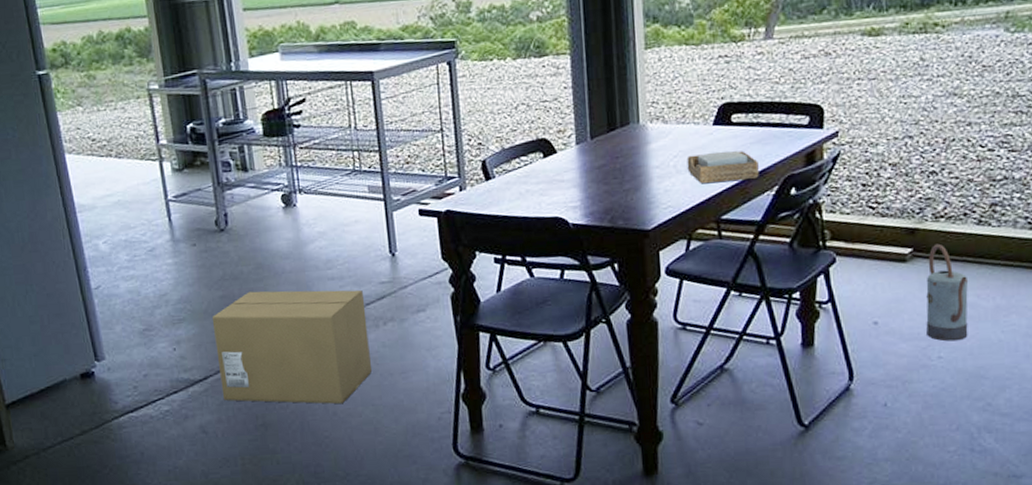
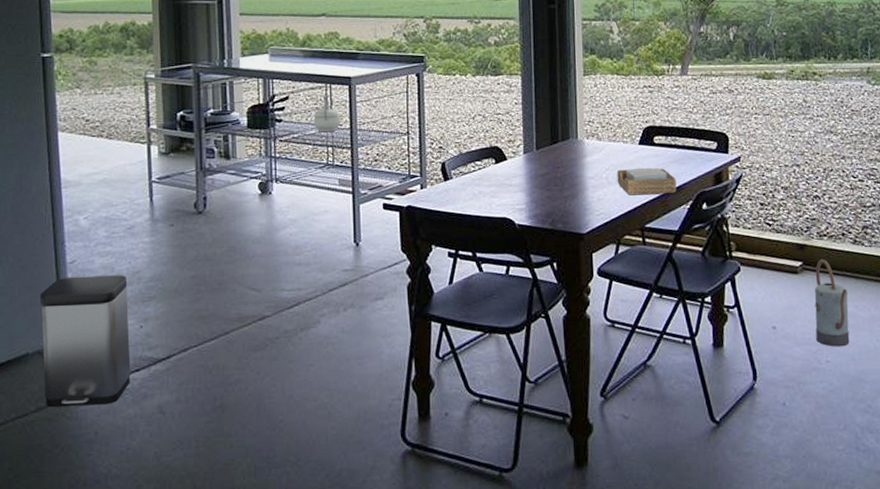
pedal bin: none [70,298,170,430] -> present [40,275,131,407]
box: present [212,289,372,404] -> none [181,272,329,388]
kettle: none [335,92,365,136] -> present [313,94,340,133]

